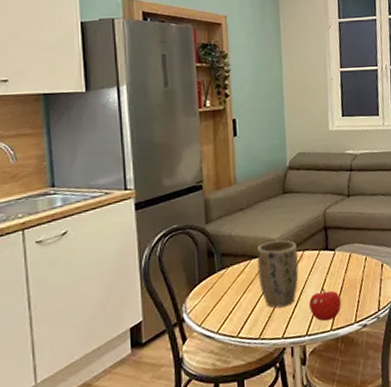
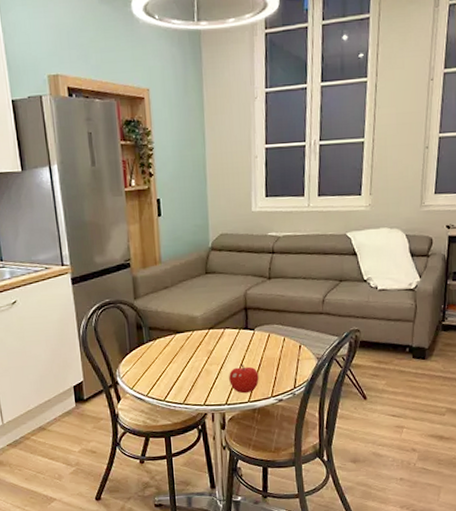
plant pot: present [256,240,299,308] -> none [180,318,220,379]

